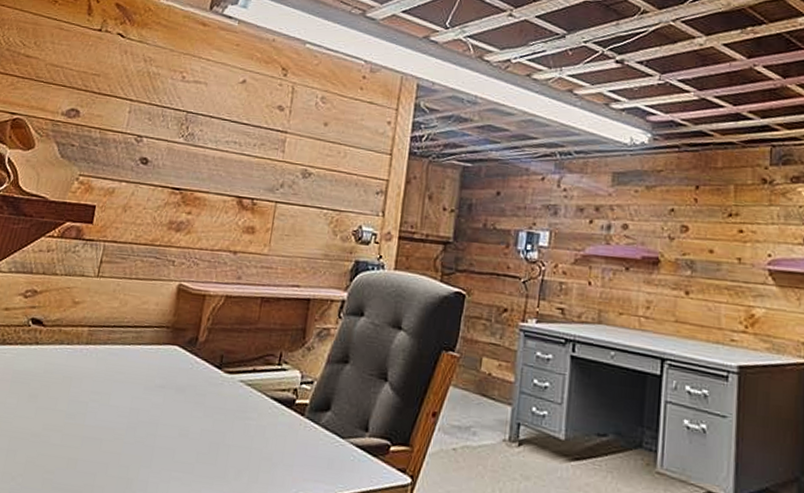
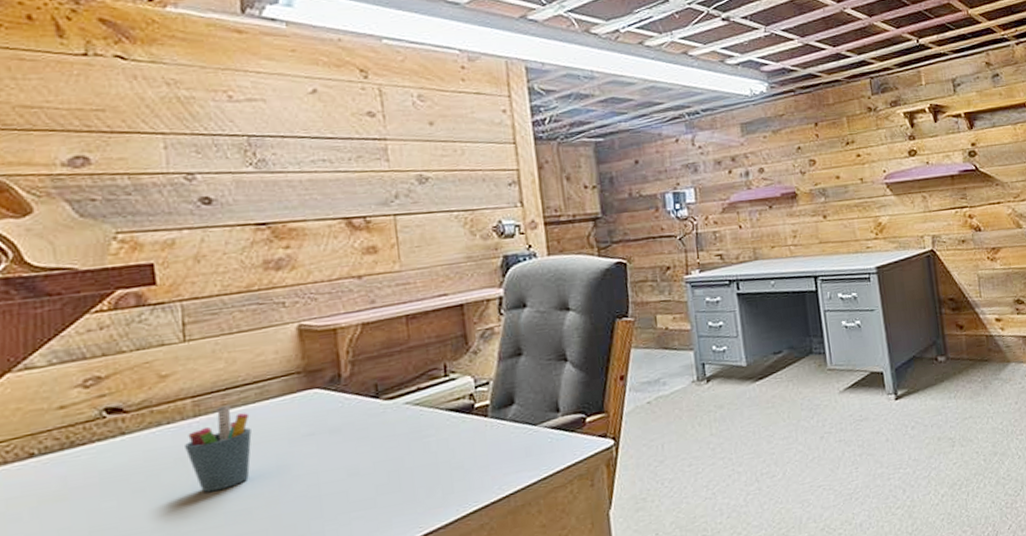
pen holder: none [72,340,124,416] -> present [185,405,252,493]

